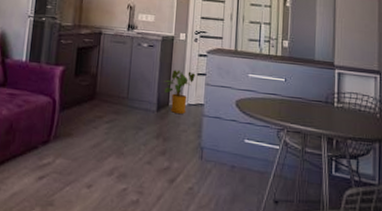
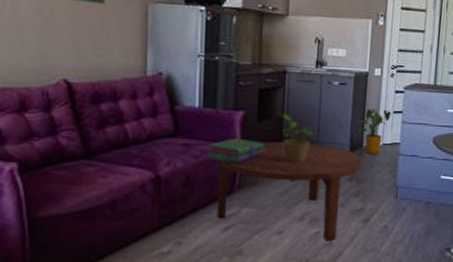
stack of books: none [29,90,80,115] -> present [207,138,266,163]
coffee table: none [33,95,169,200] -> present [217,141,363,242]
potted plant: none [96,70,125,117] -> present [282,113,315,162]

